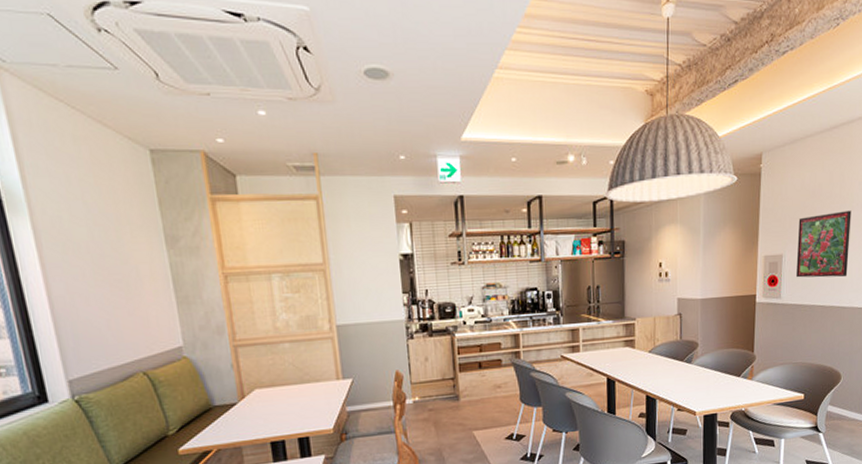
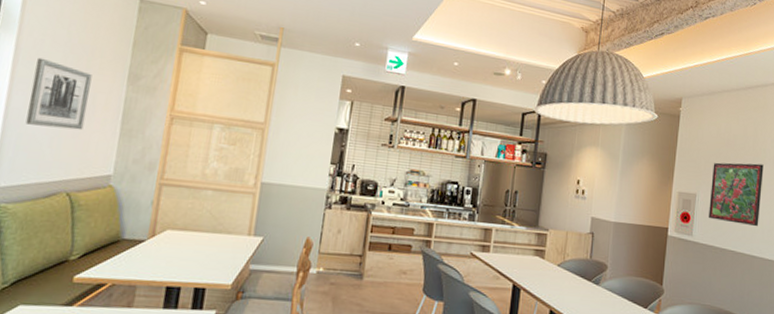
wall art: none [62,236,137,311] -> present [25,57,92,130]

